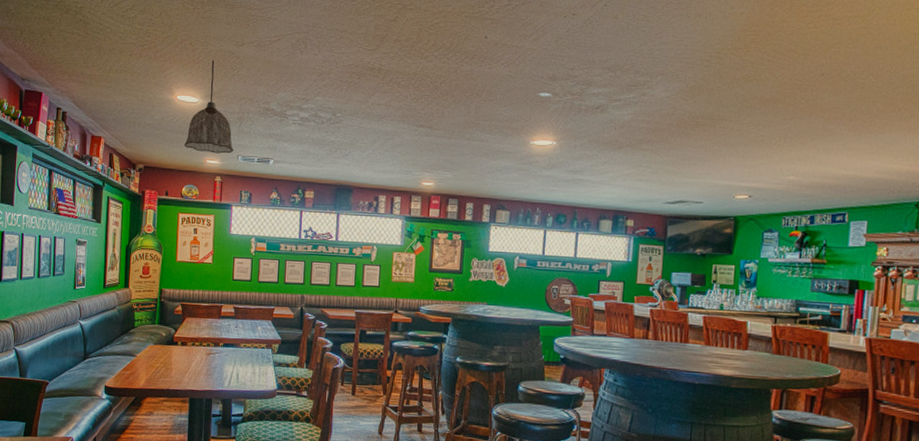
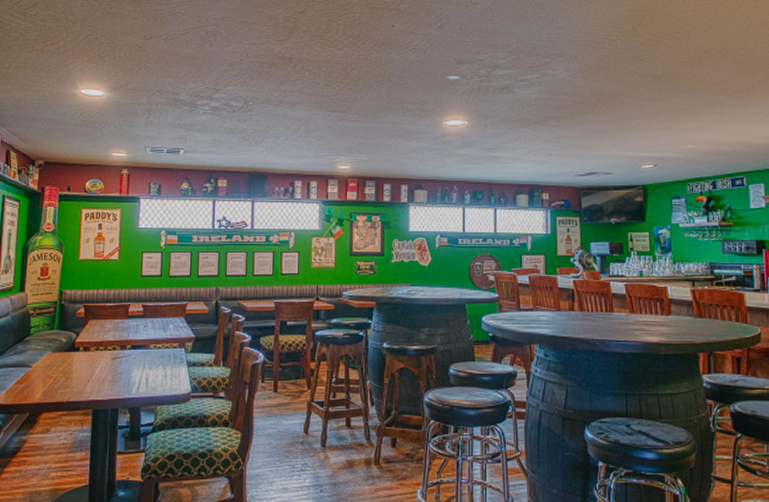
pendant lamp: present [184,60,233,154] -> none [88,54,141,146]

